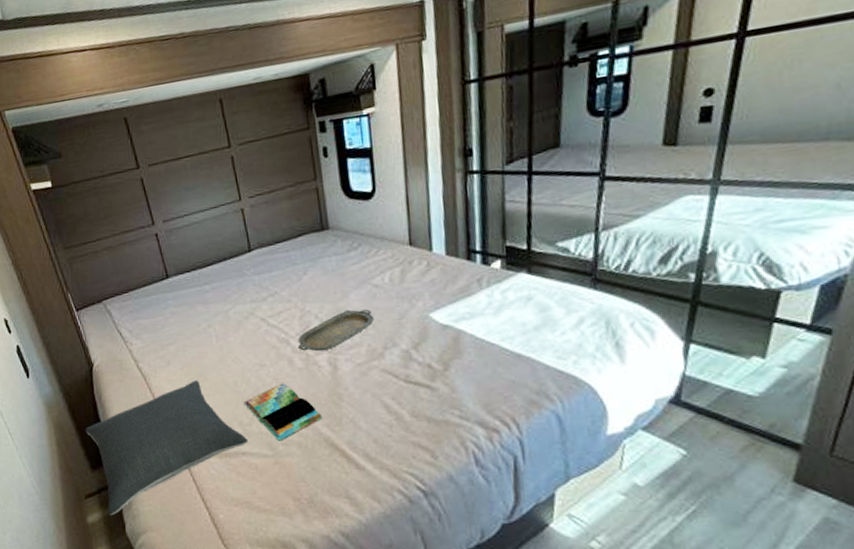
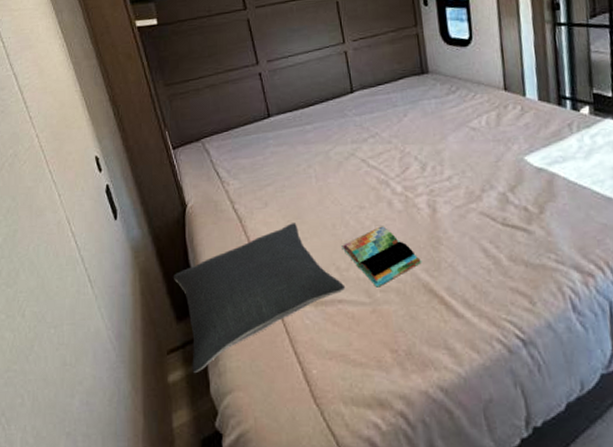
serving tray: present [298,309,374,352] -> none [398,152,471,194]

